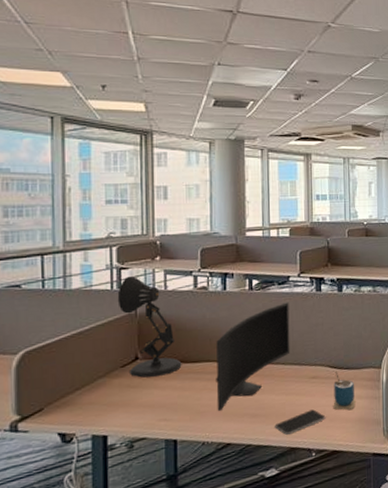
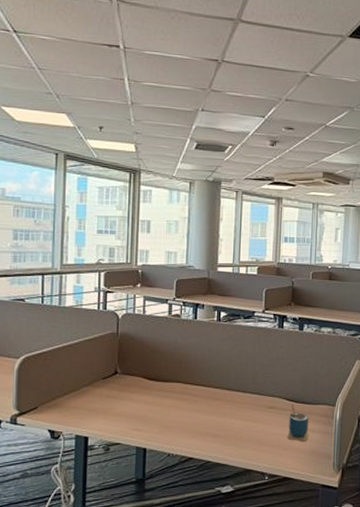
desk lamp: present [117,275,182,378] -> none [103,299,154,390]
monitor: present [216,302,290,411] -> none [182,335,253,428]
smartphone: present [275,409,326,435] -> none [233,437,280,457]

